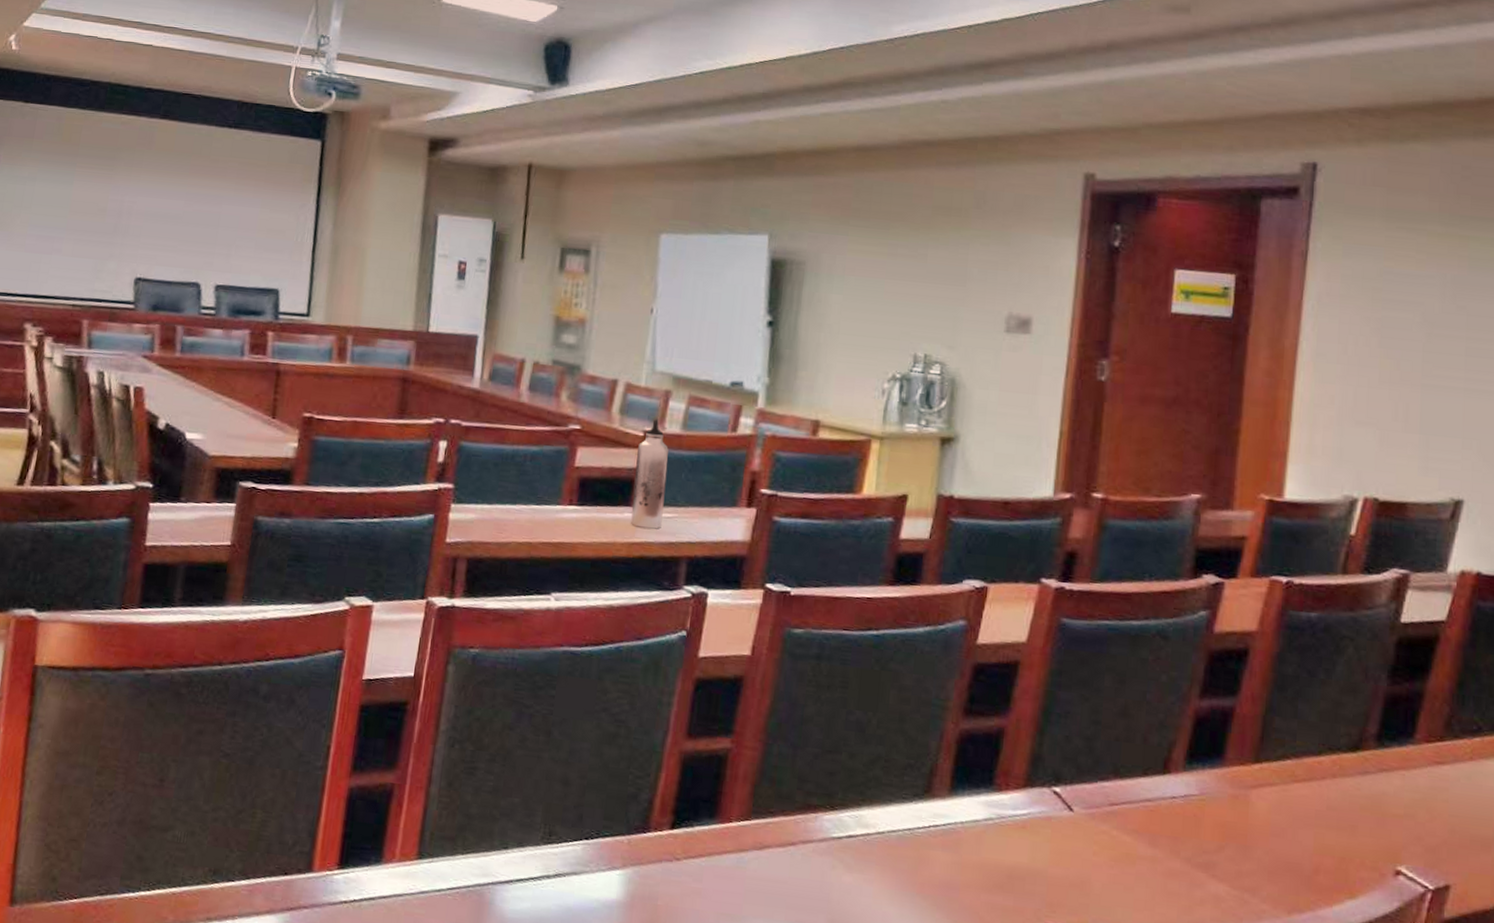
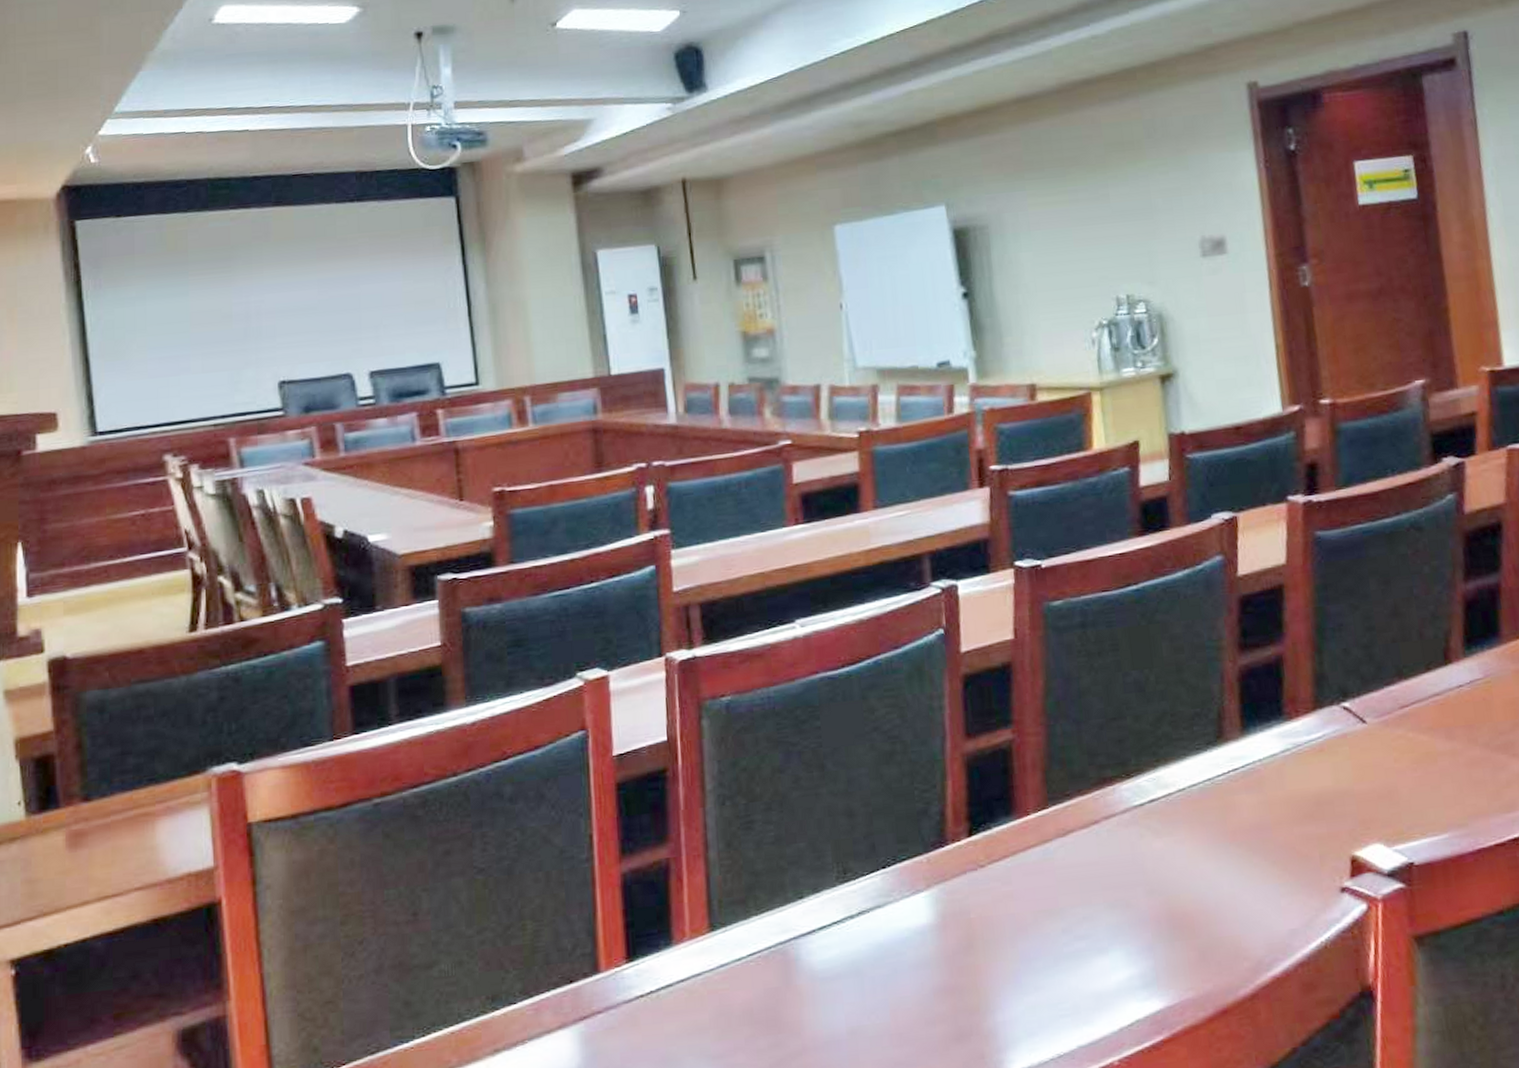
water bottle: present [631,418,669,530] -> none [855,415,896,534]

